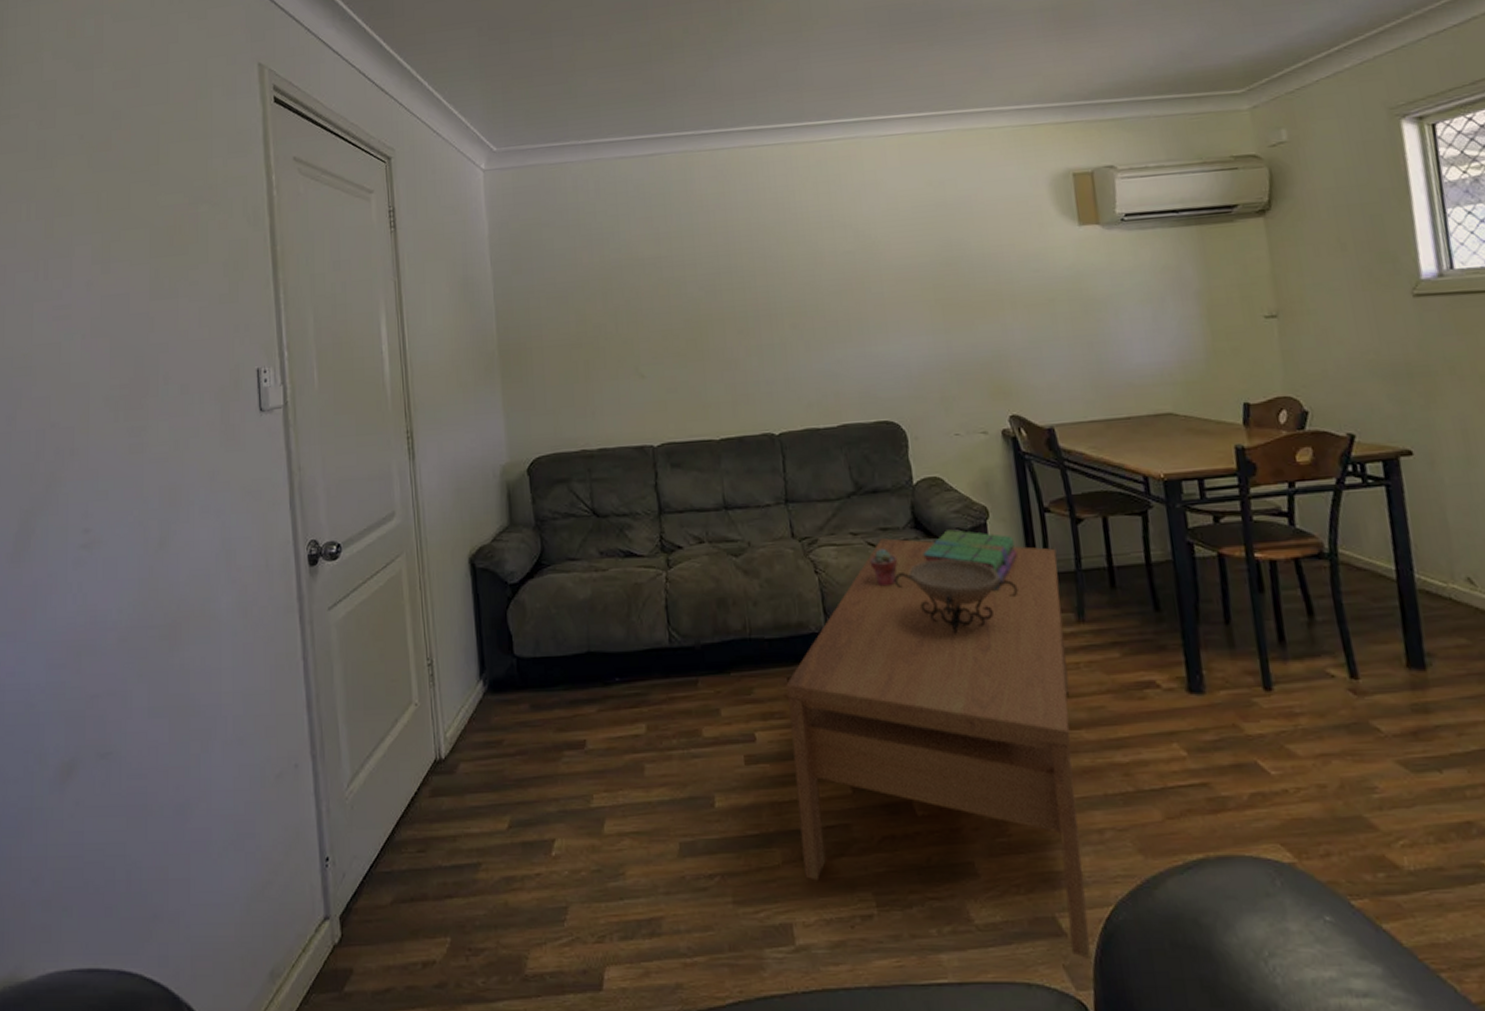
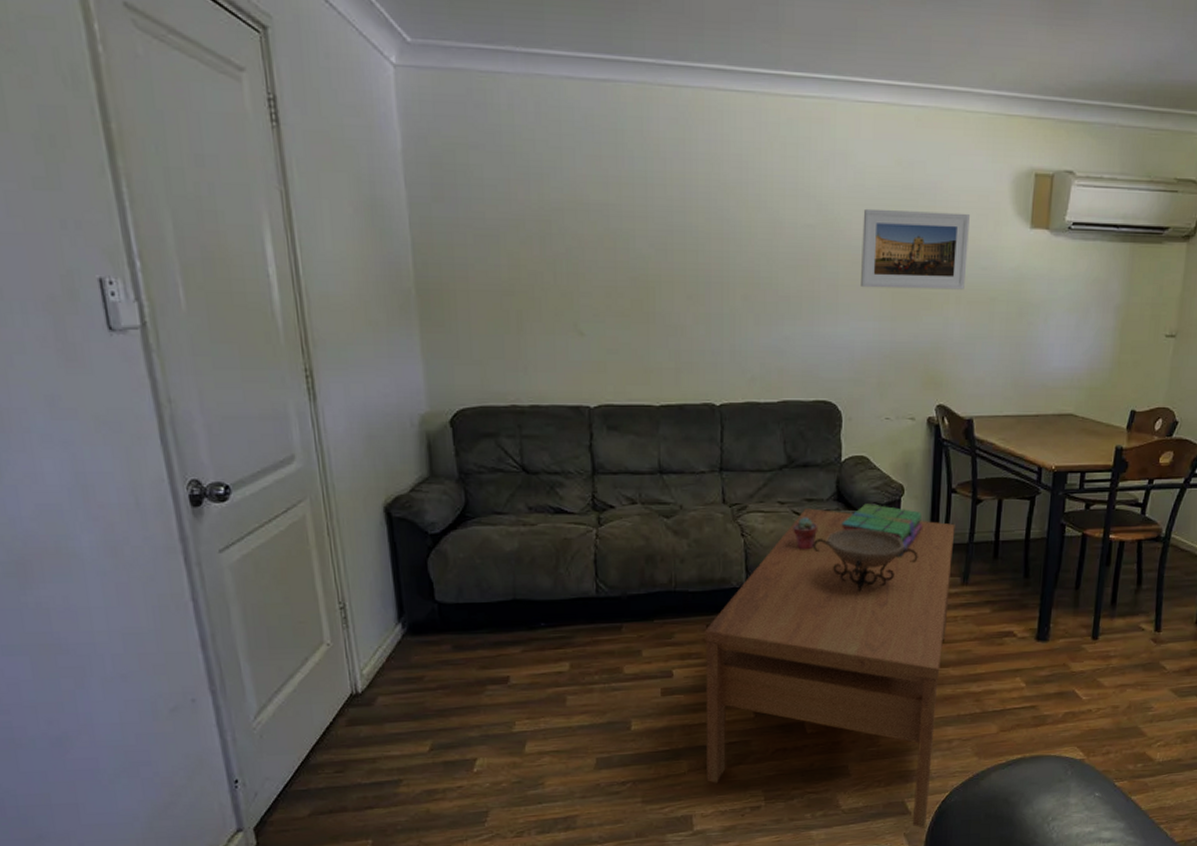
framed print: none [900,220,1019,304] -> present [861,208,970,290]

